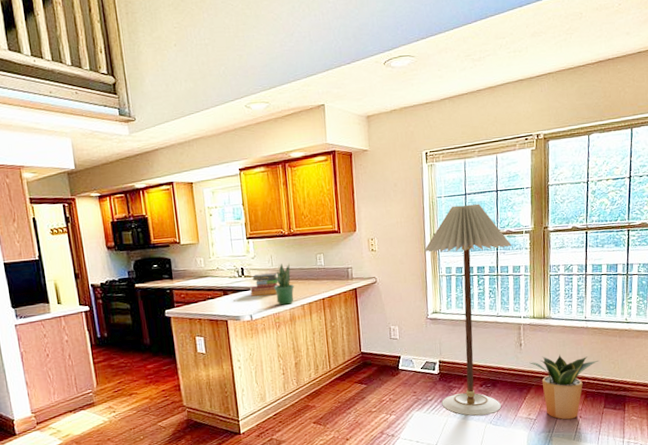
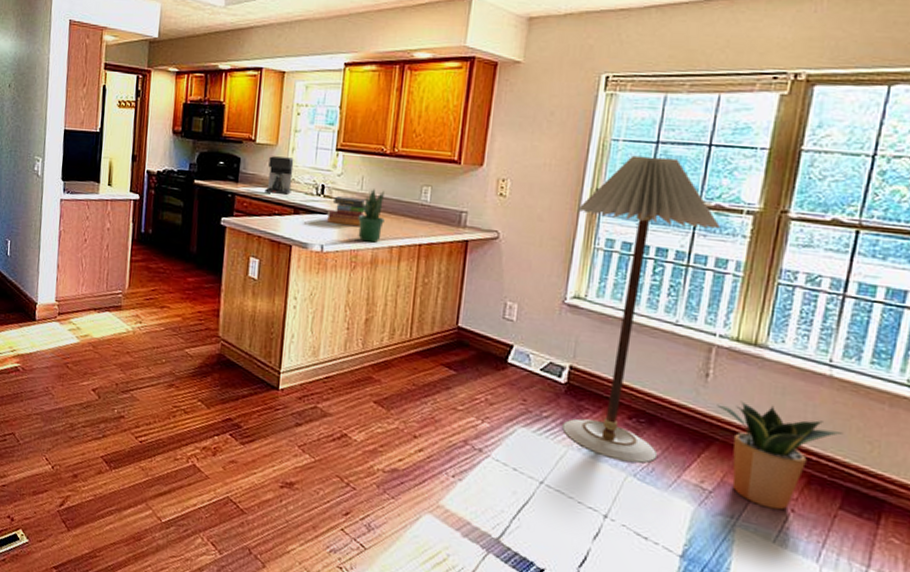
coffee maker: none [194,251,218,284] -> present [265,156,294,196]

